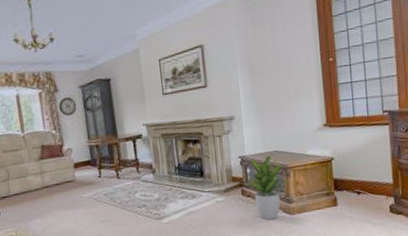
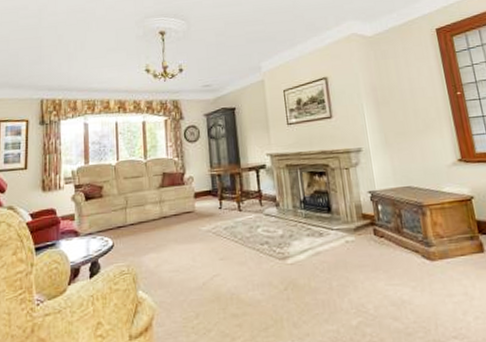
potted plant: present [245,155,289,220] -> none [377,191,426,266]

